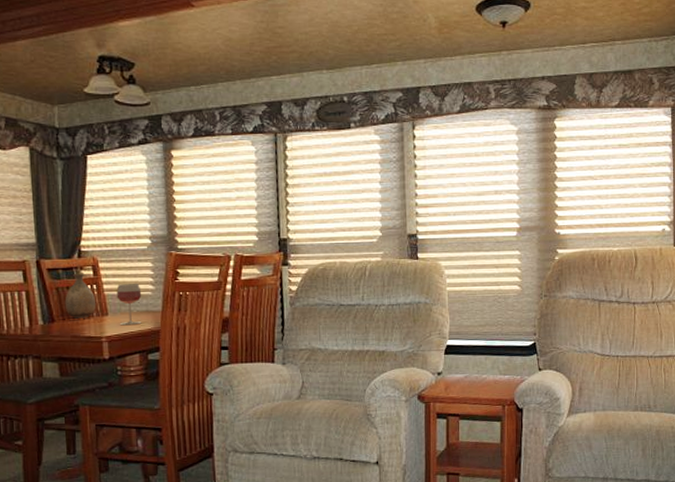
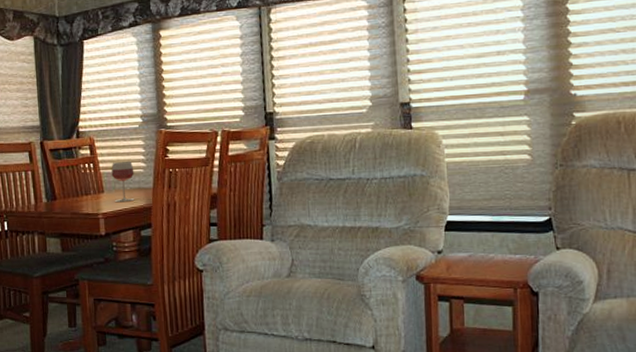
vase: present [64,273,96,319] -> none [65,152,93,196]

